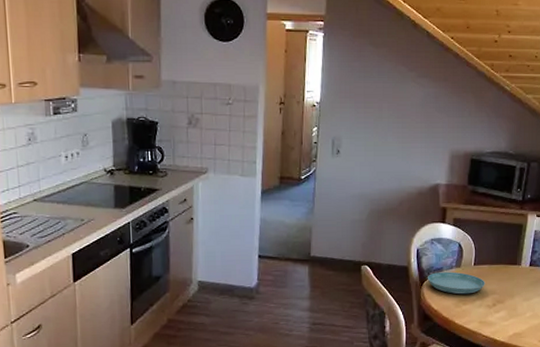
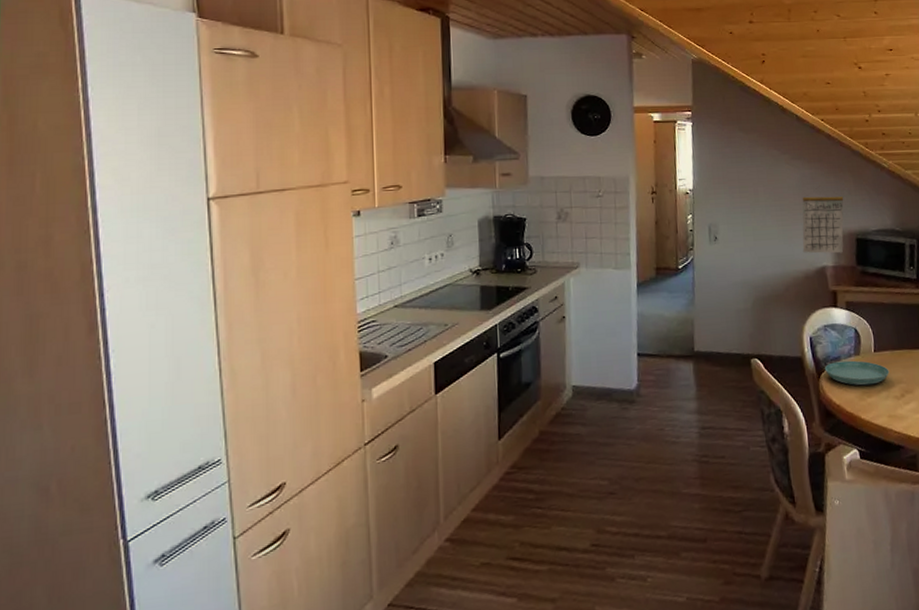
calendar: none [419,115,464,173] -> present [802,196,844,254]

